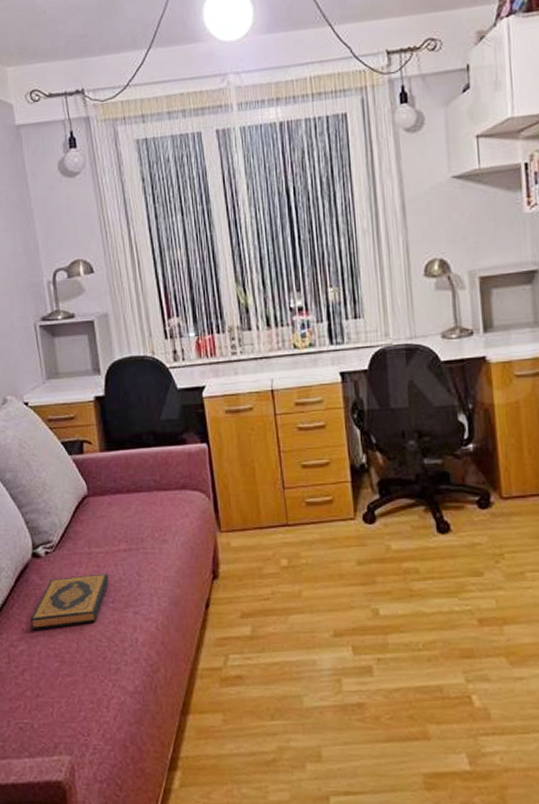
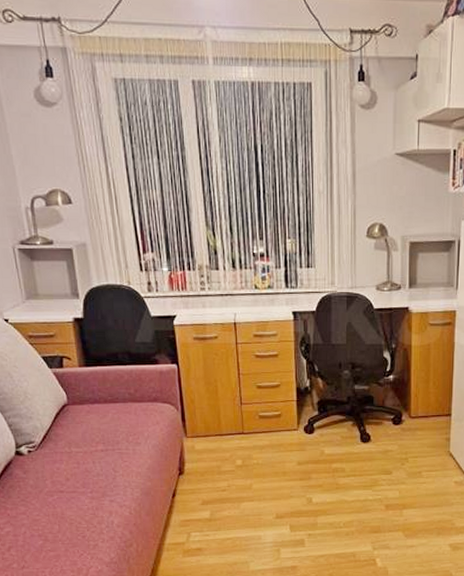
hardback book: present [30,573,109,631] -> none [15,469,88,516]

